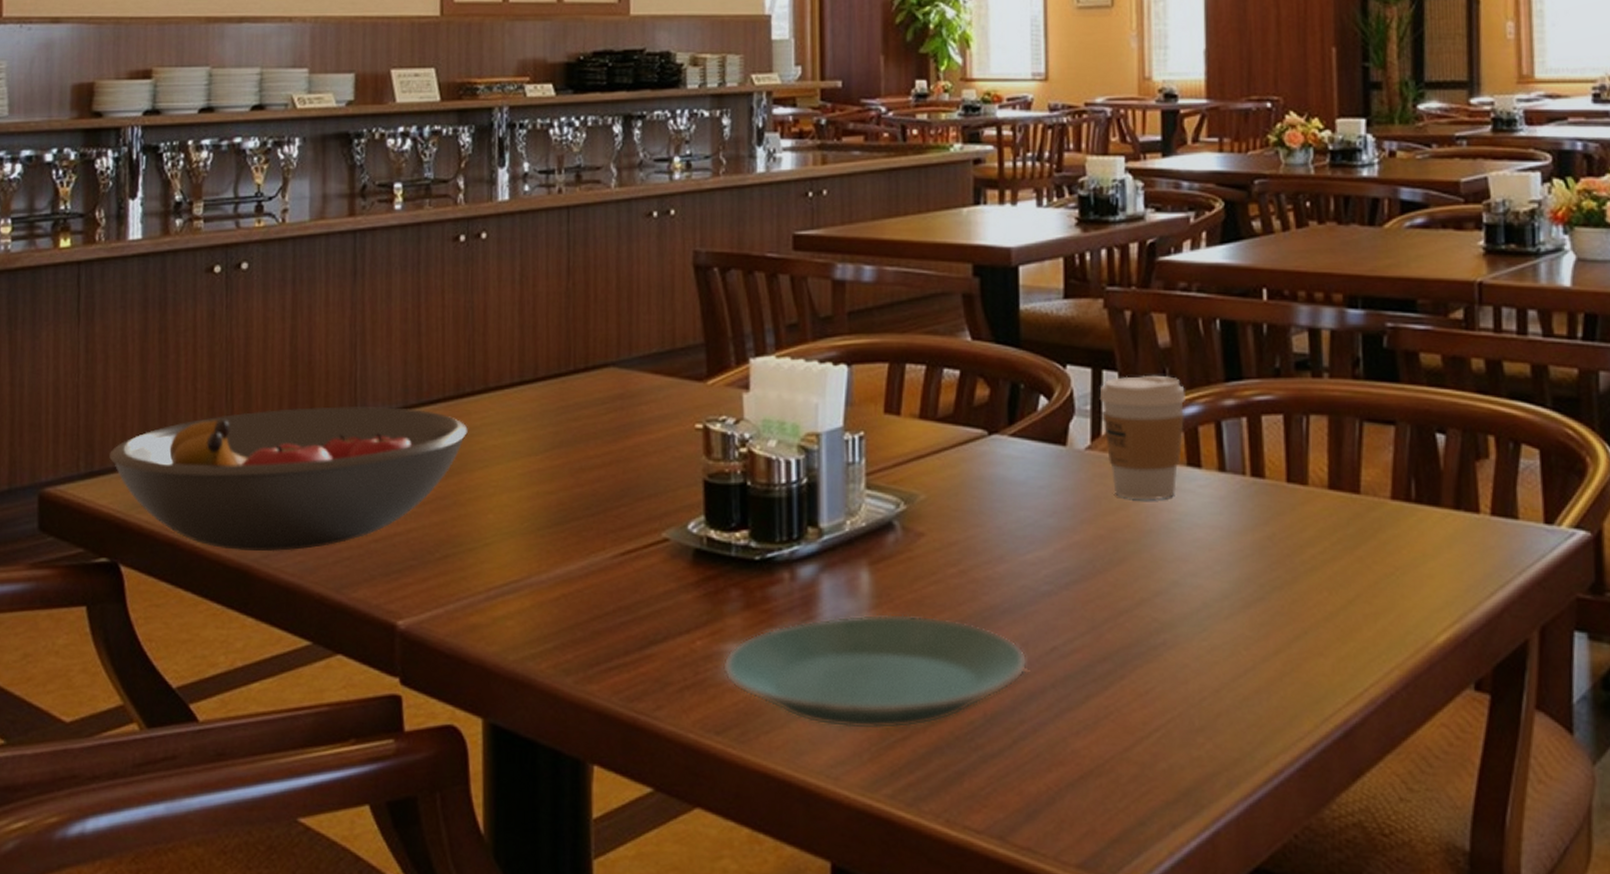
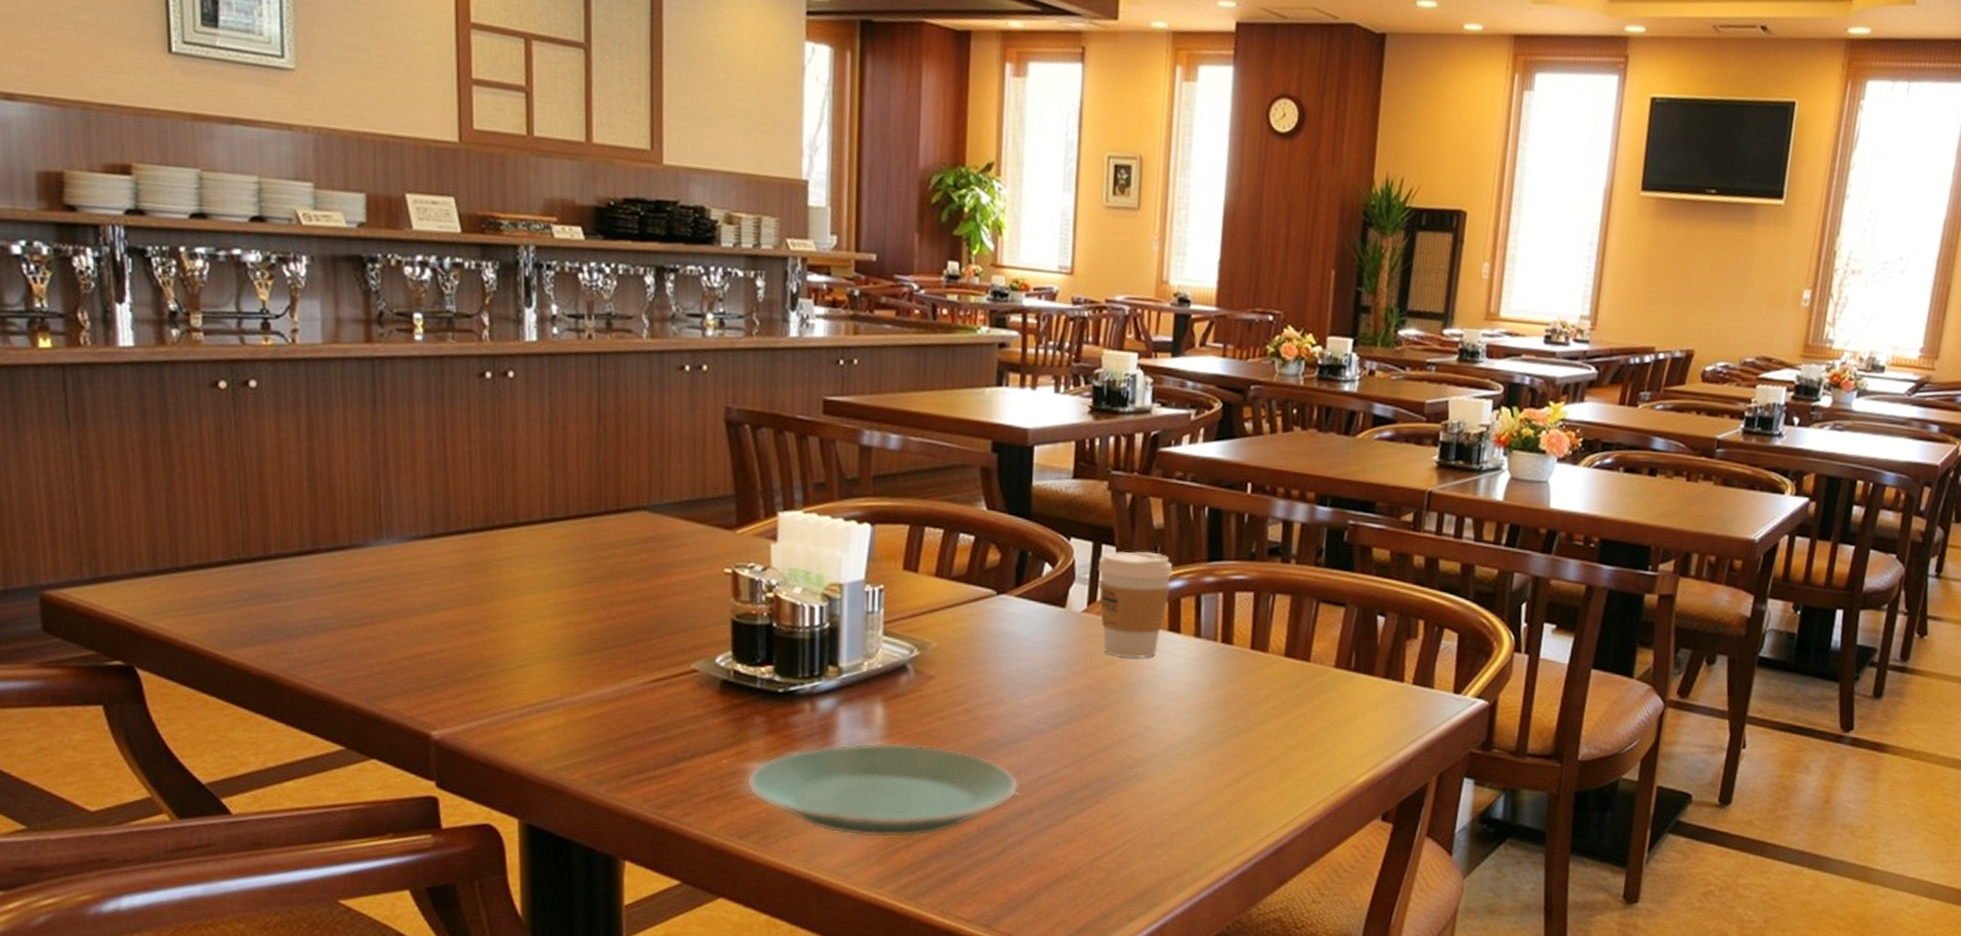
fruit bowl: present [109,406,468,552] -> none [116,528,498,664]

